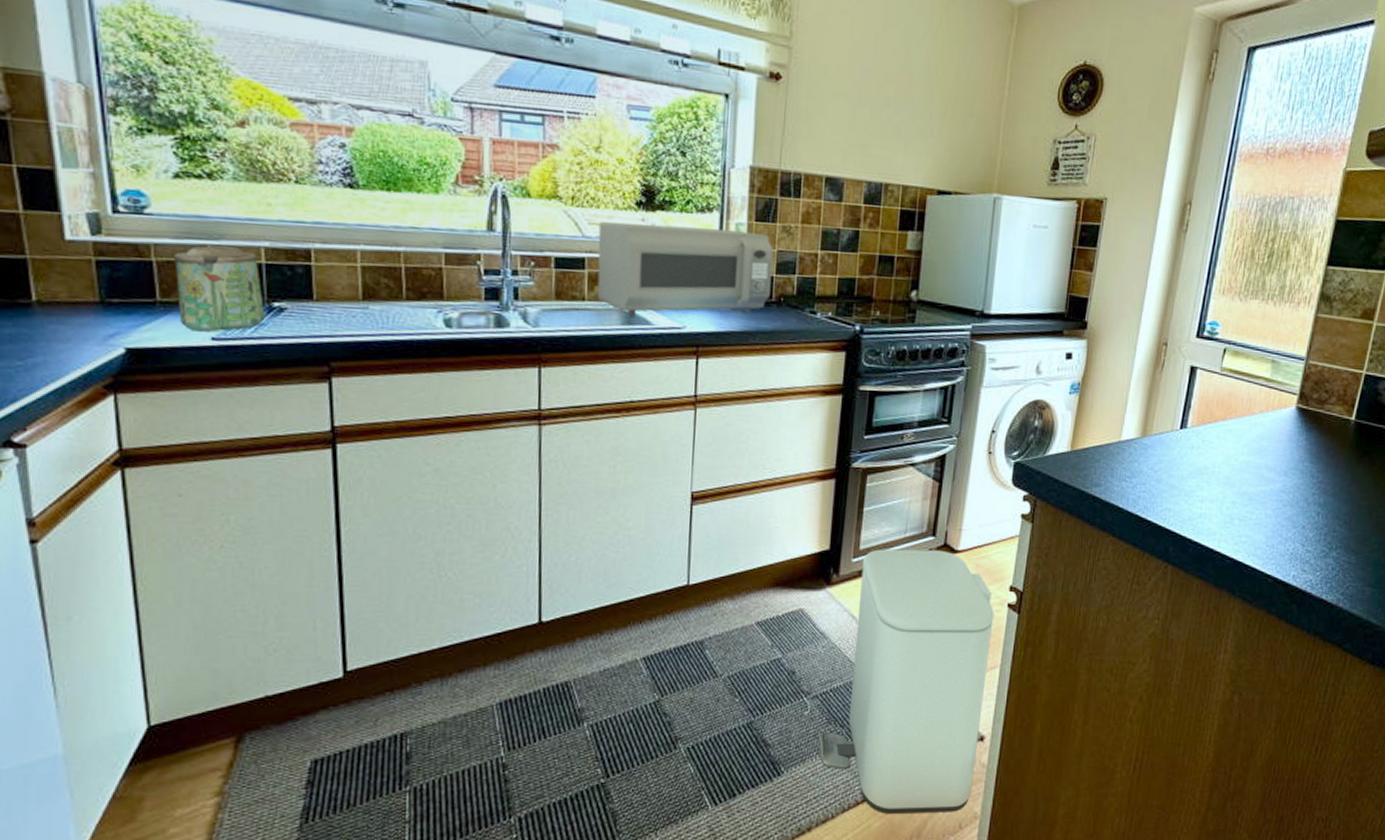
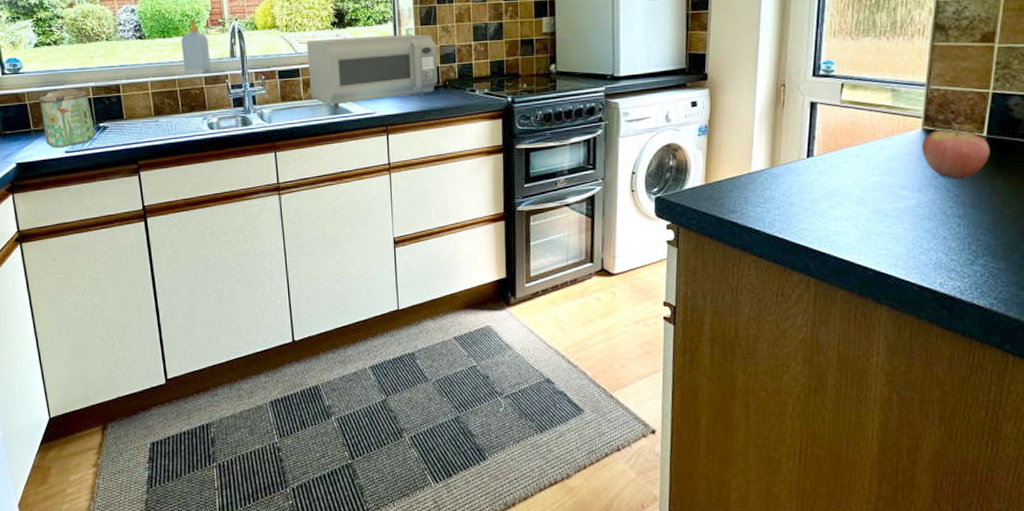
soap bottle: none [413,170,457,248] -> present [181,19,212,74]
pedal bin: present [818,549,994,814] -> none [513,274,652,494]
fruit: none [1293,401,1357,464] -> present [922,121,991,179]

